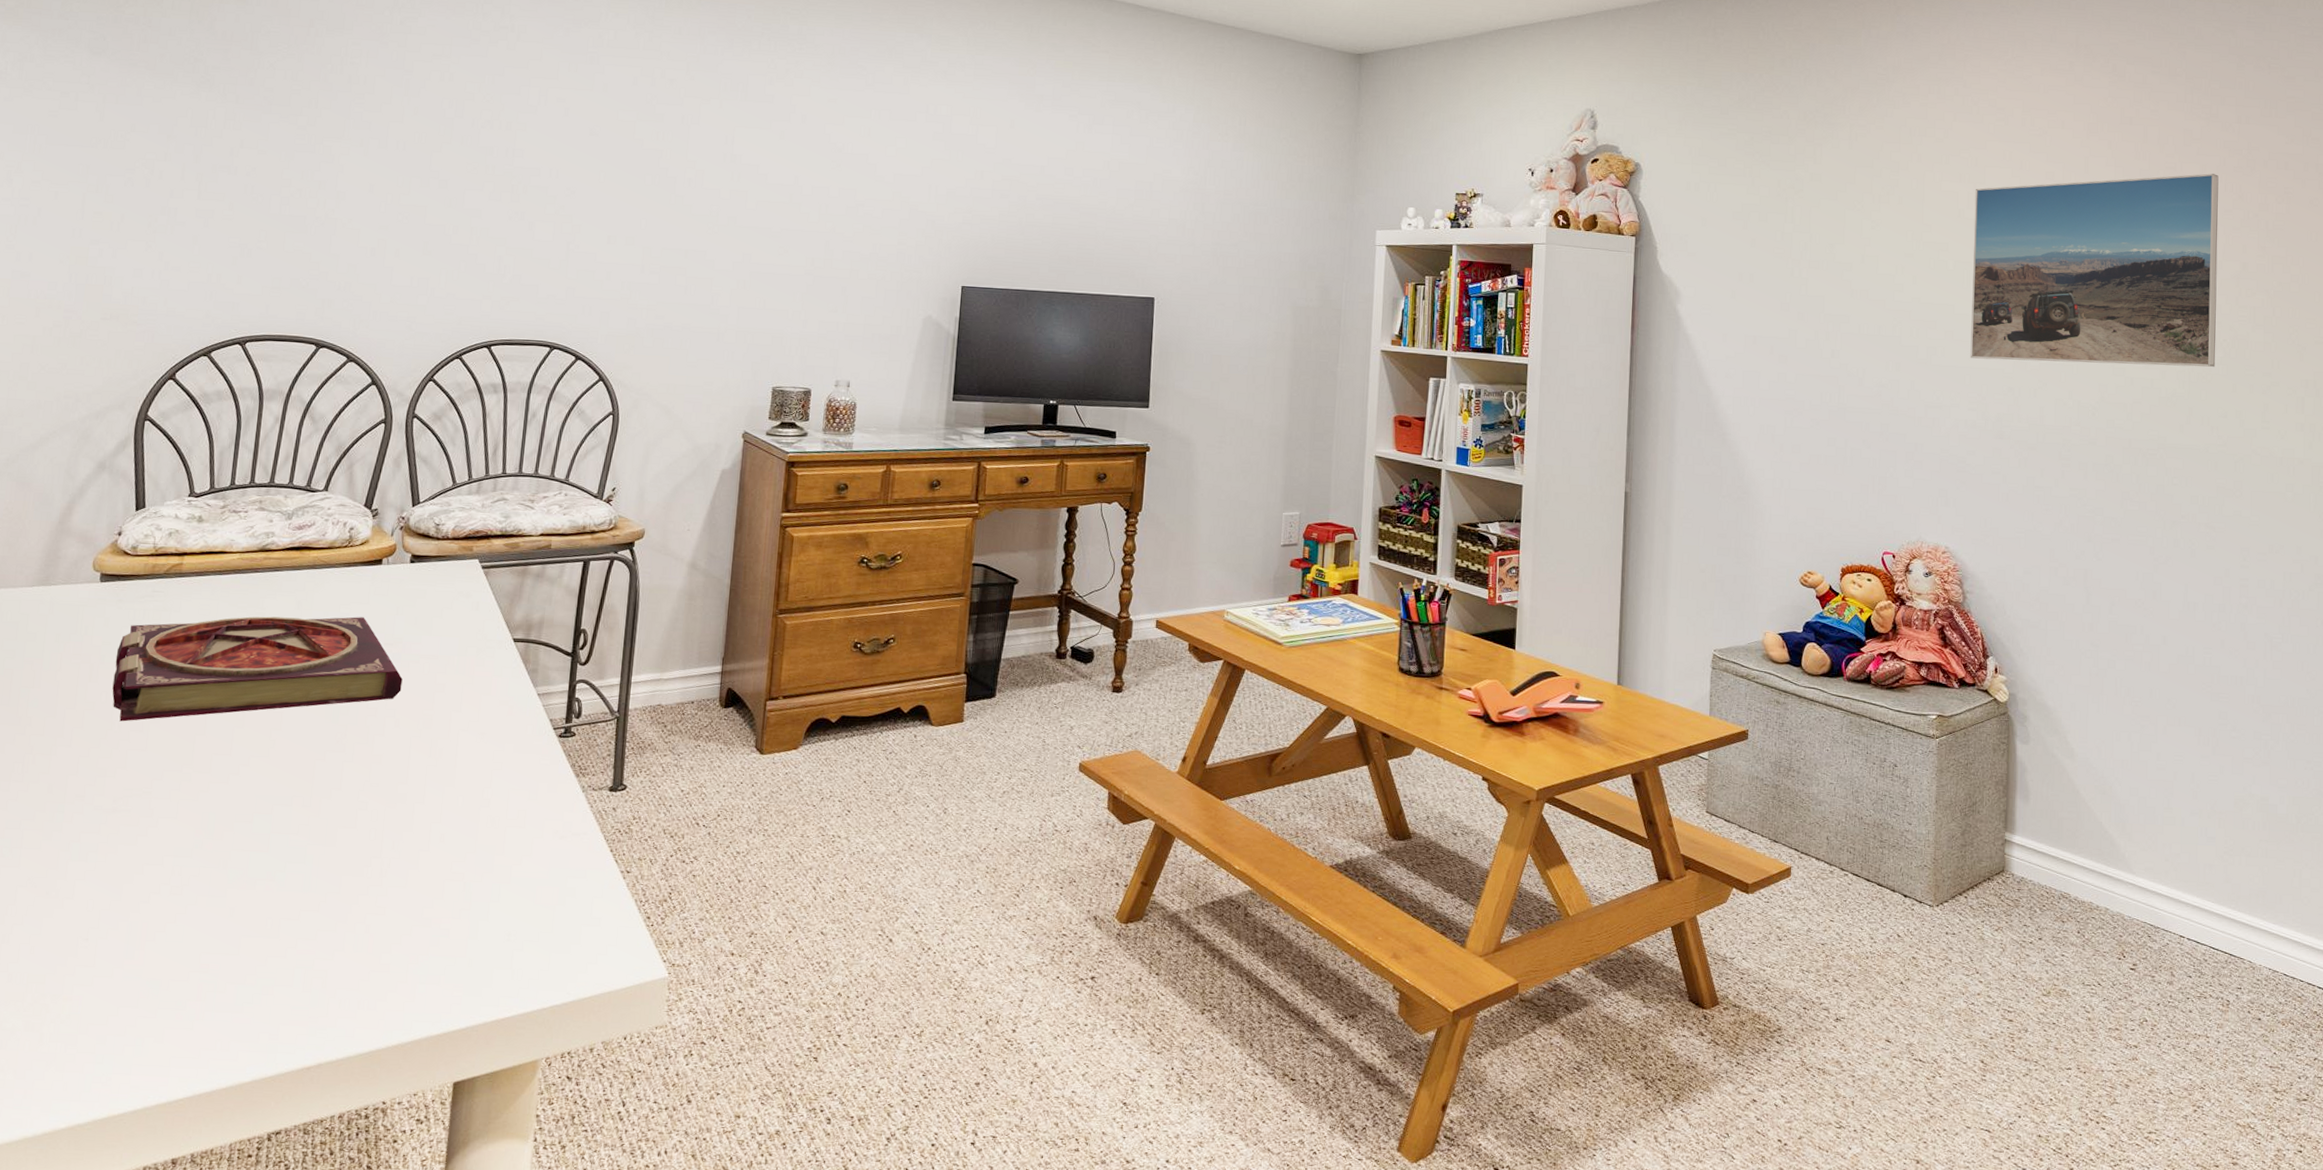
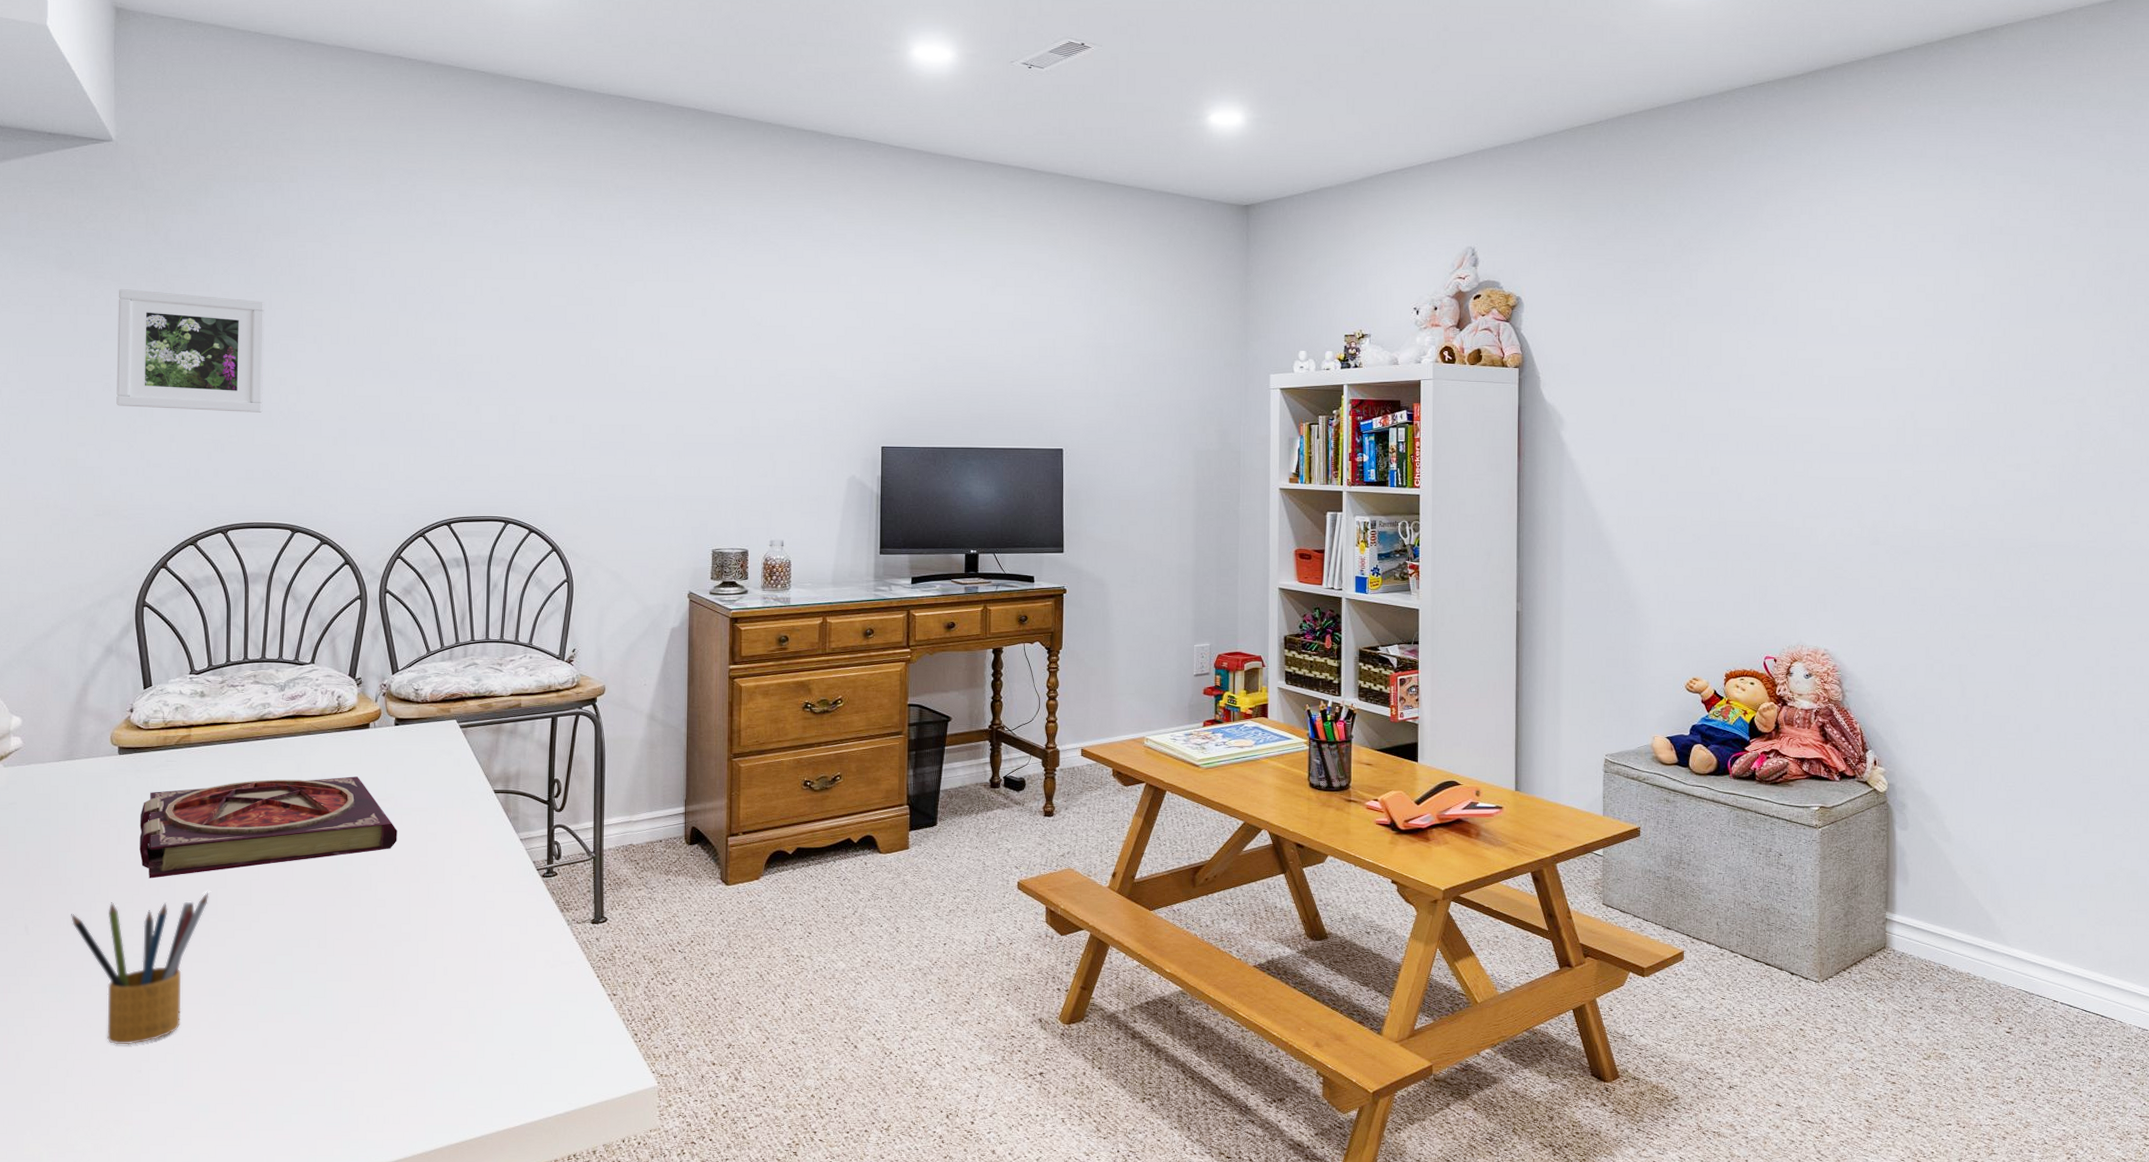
pencil box: none [26,738,185,909] -> present [71,891,209,1045]
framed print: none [138,79,310,217] -> present [116,289,264,413]
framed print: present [1970,173,2219,367] -> none [1845,278,2088,470]

